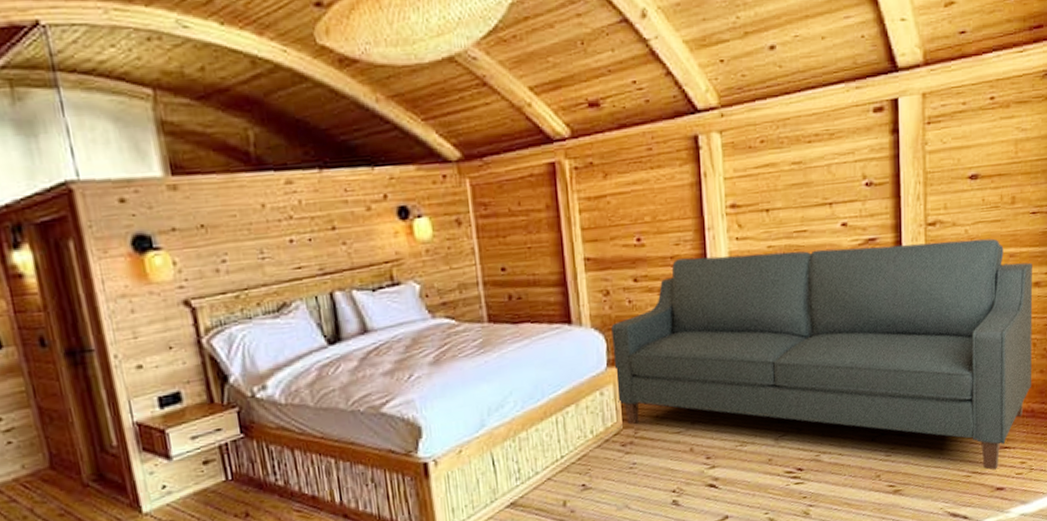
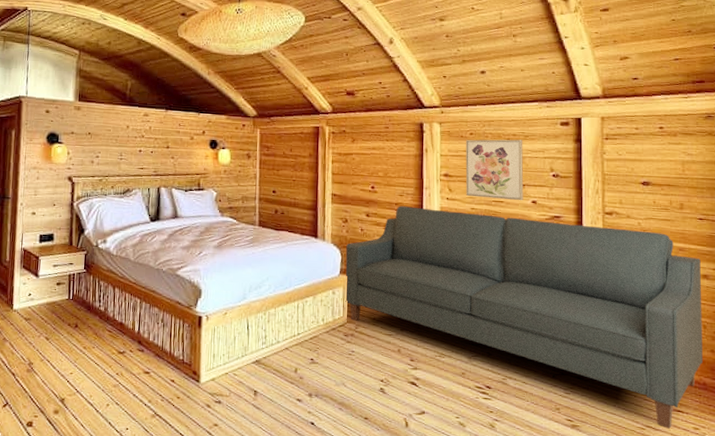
wall art: none [756,140,831,232] -> present [465,139,524,201]

